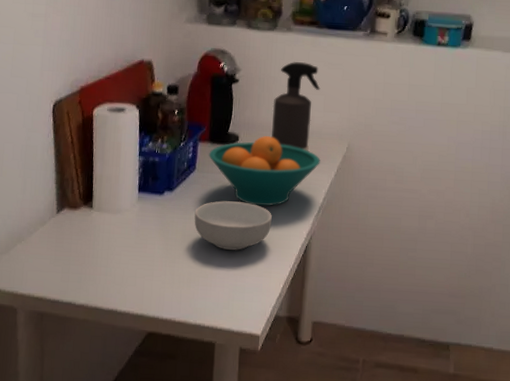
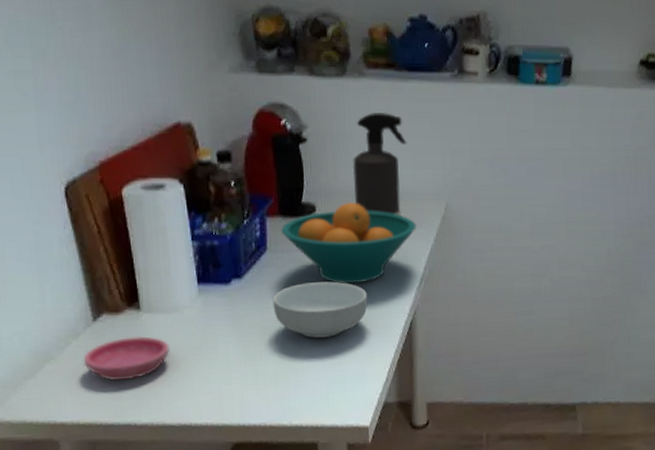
saucer: none [44,230,110,265] -> present [83,336,170,380]

